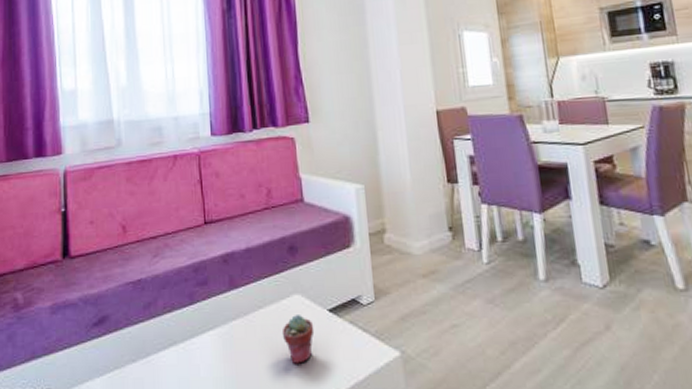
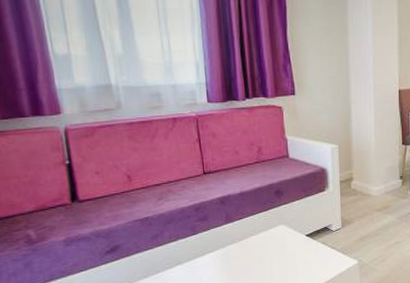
potted succulent: present [281,315,315,364] -> none [269,239,295,272]

